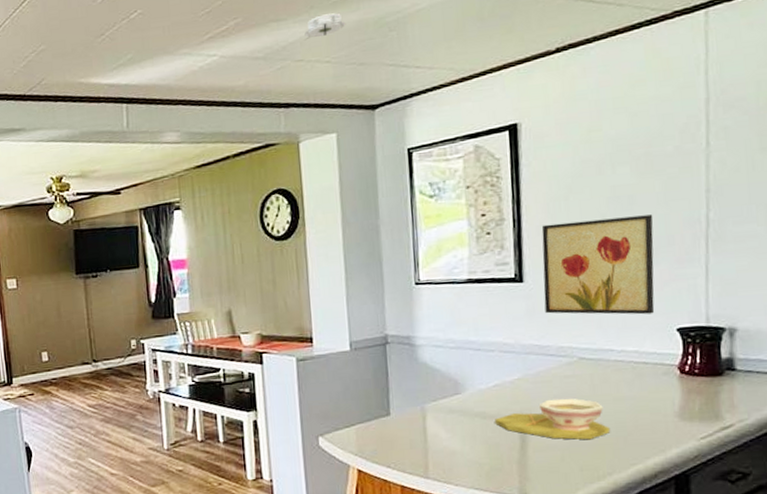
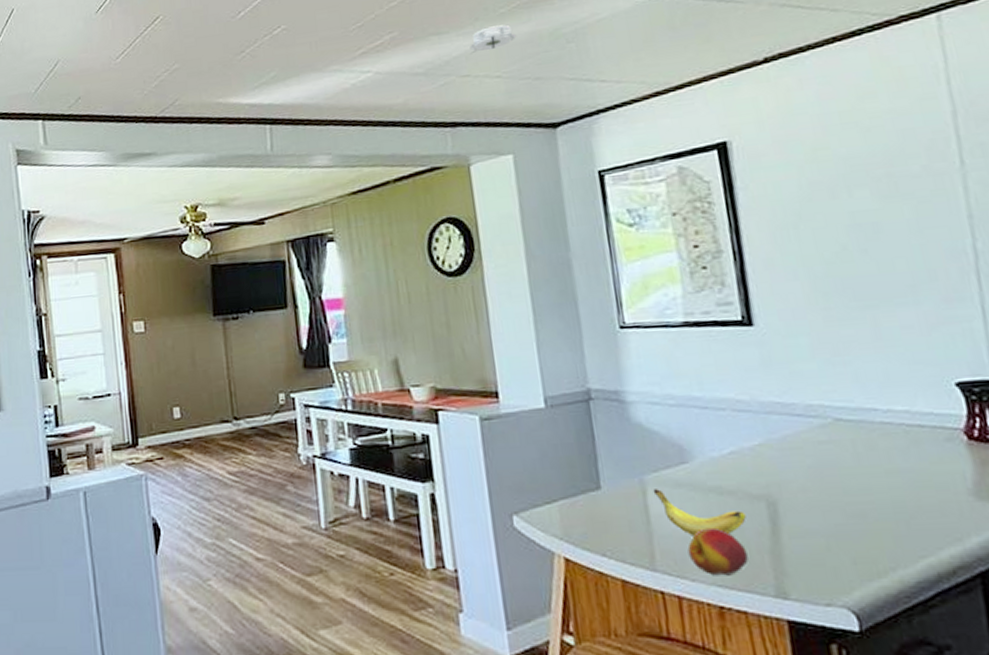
banana: none [431,415,502,451] -> present [652,489,746,535]
fruit: none [454,444,500,481] -> present [687,527,749,576]
bowl: present [495,398,611,440] -> none [735,470,887,524]
wall art: present [541,214,655,315] -> none [769,245,924,366]

